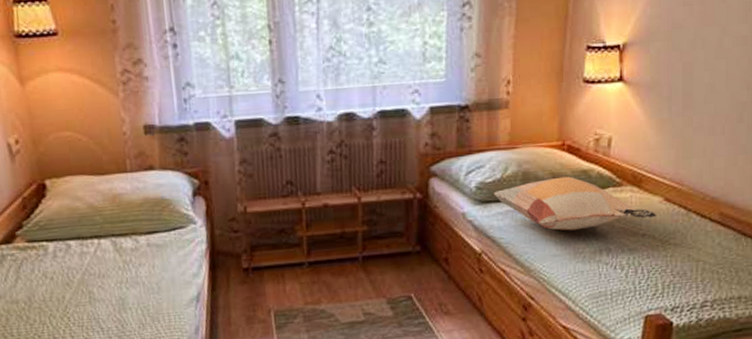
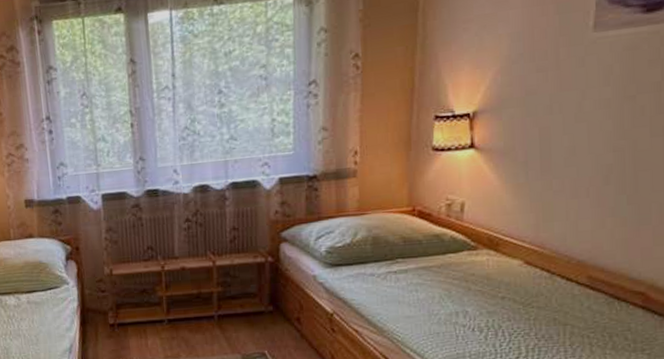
decorative pillow: present [493,176,657,231] -> none [343,240,517,293]

